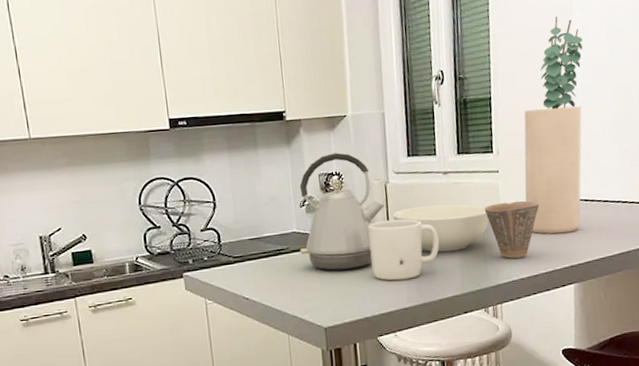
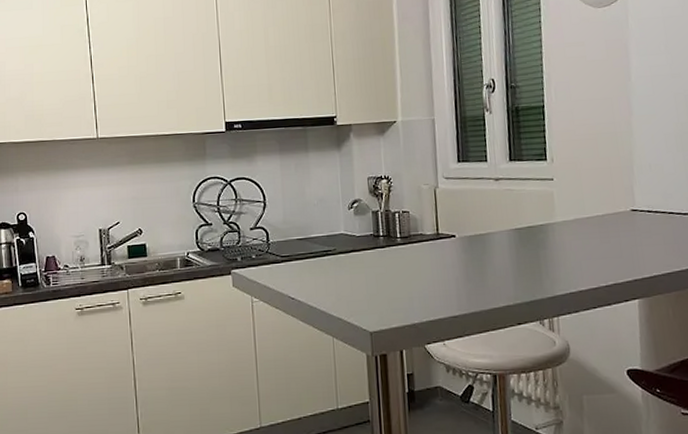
kettle: present [299,152,385,271] -> none [347,157,435,275]
mug: present [368,219,440,281] -> none [416,224,491,287]
bowl: present [392,204,489,252] -> none [442,211,544,260]
cup: present [484,201,540,259] -> none [538,210,598,270]
vase: present [523,17,583,234] -> none [579,27,644,246]

